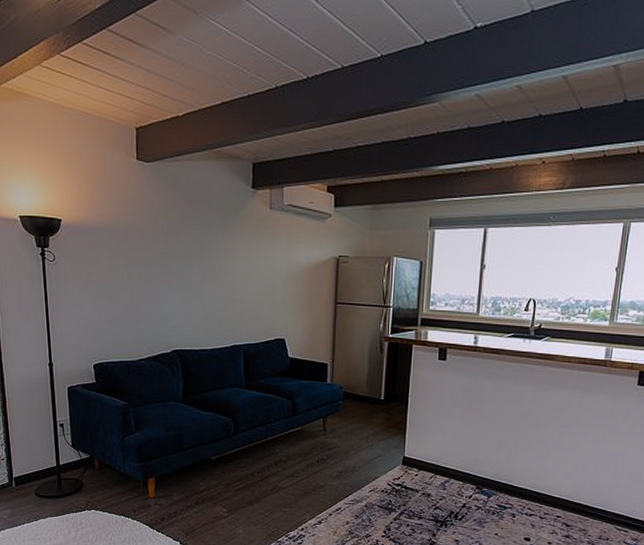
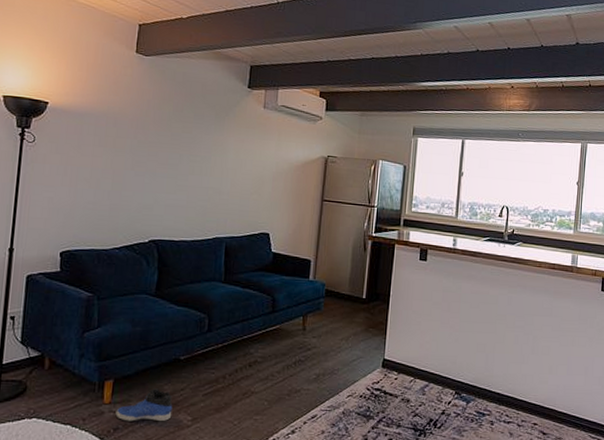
sneaker: none [160,485,209,513] -> present [115,388,173,422]

